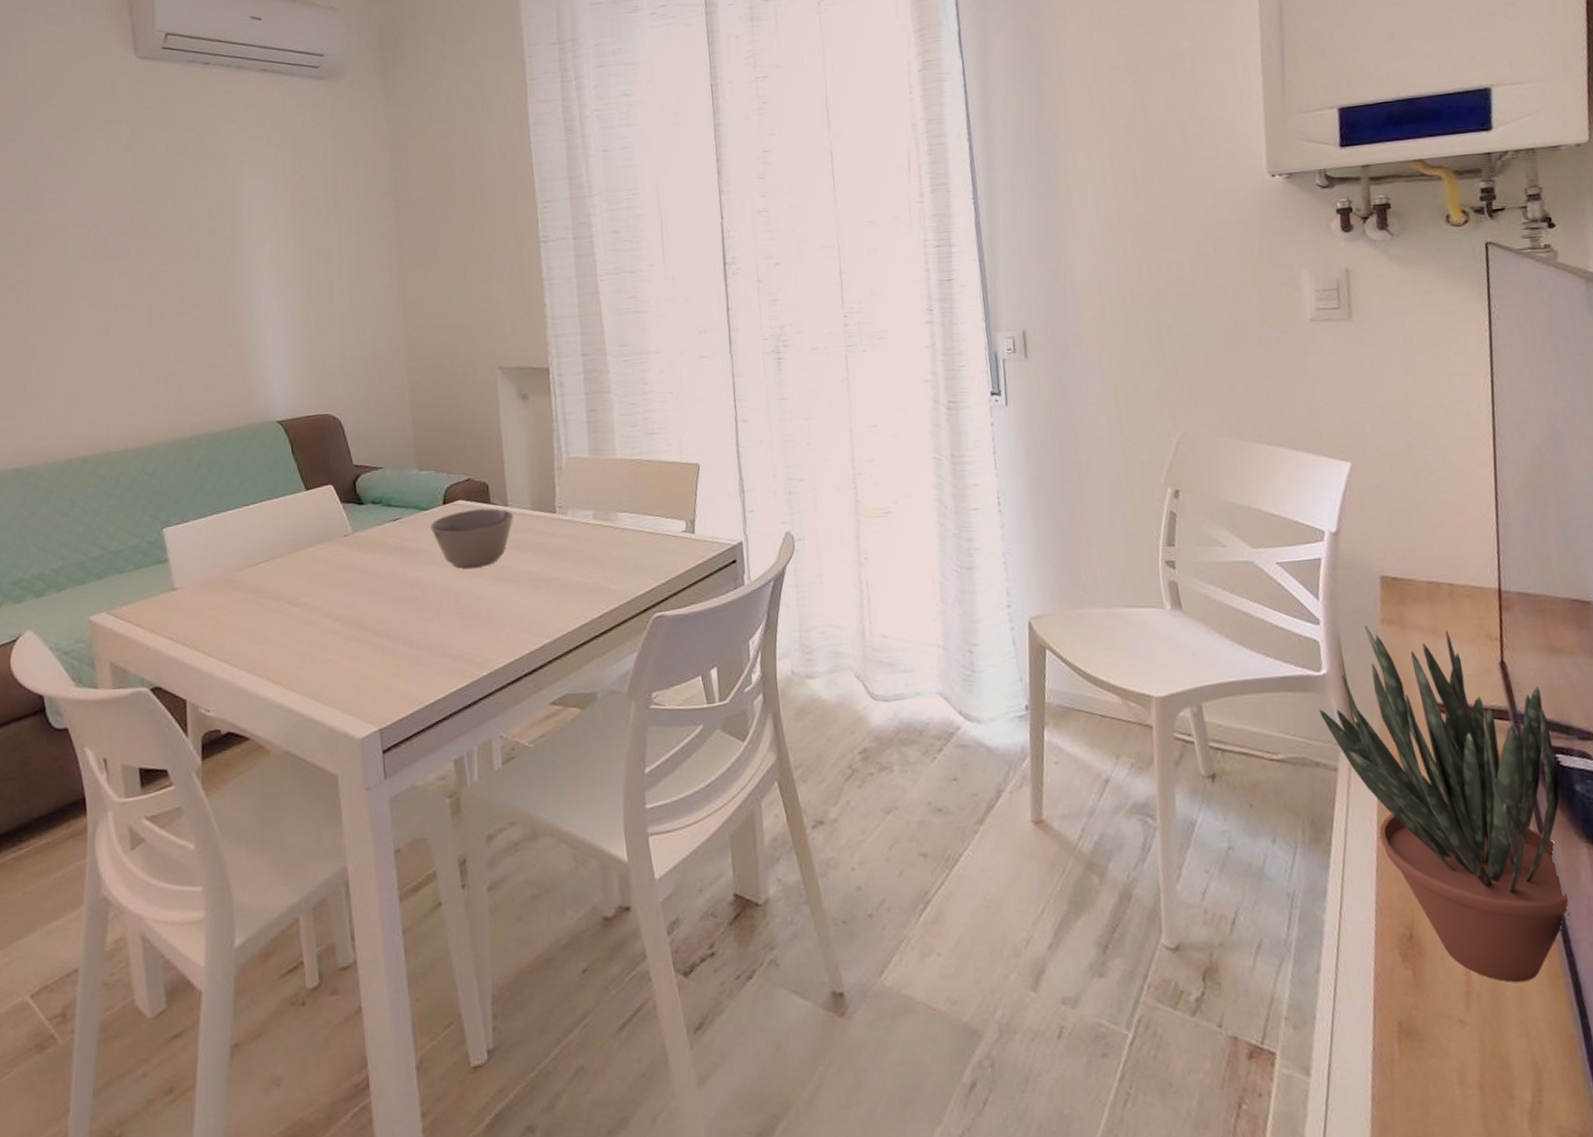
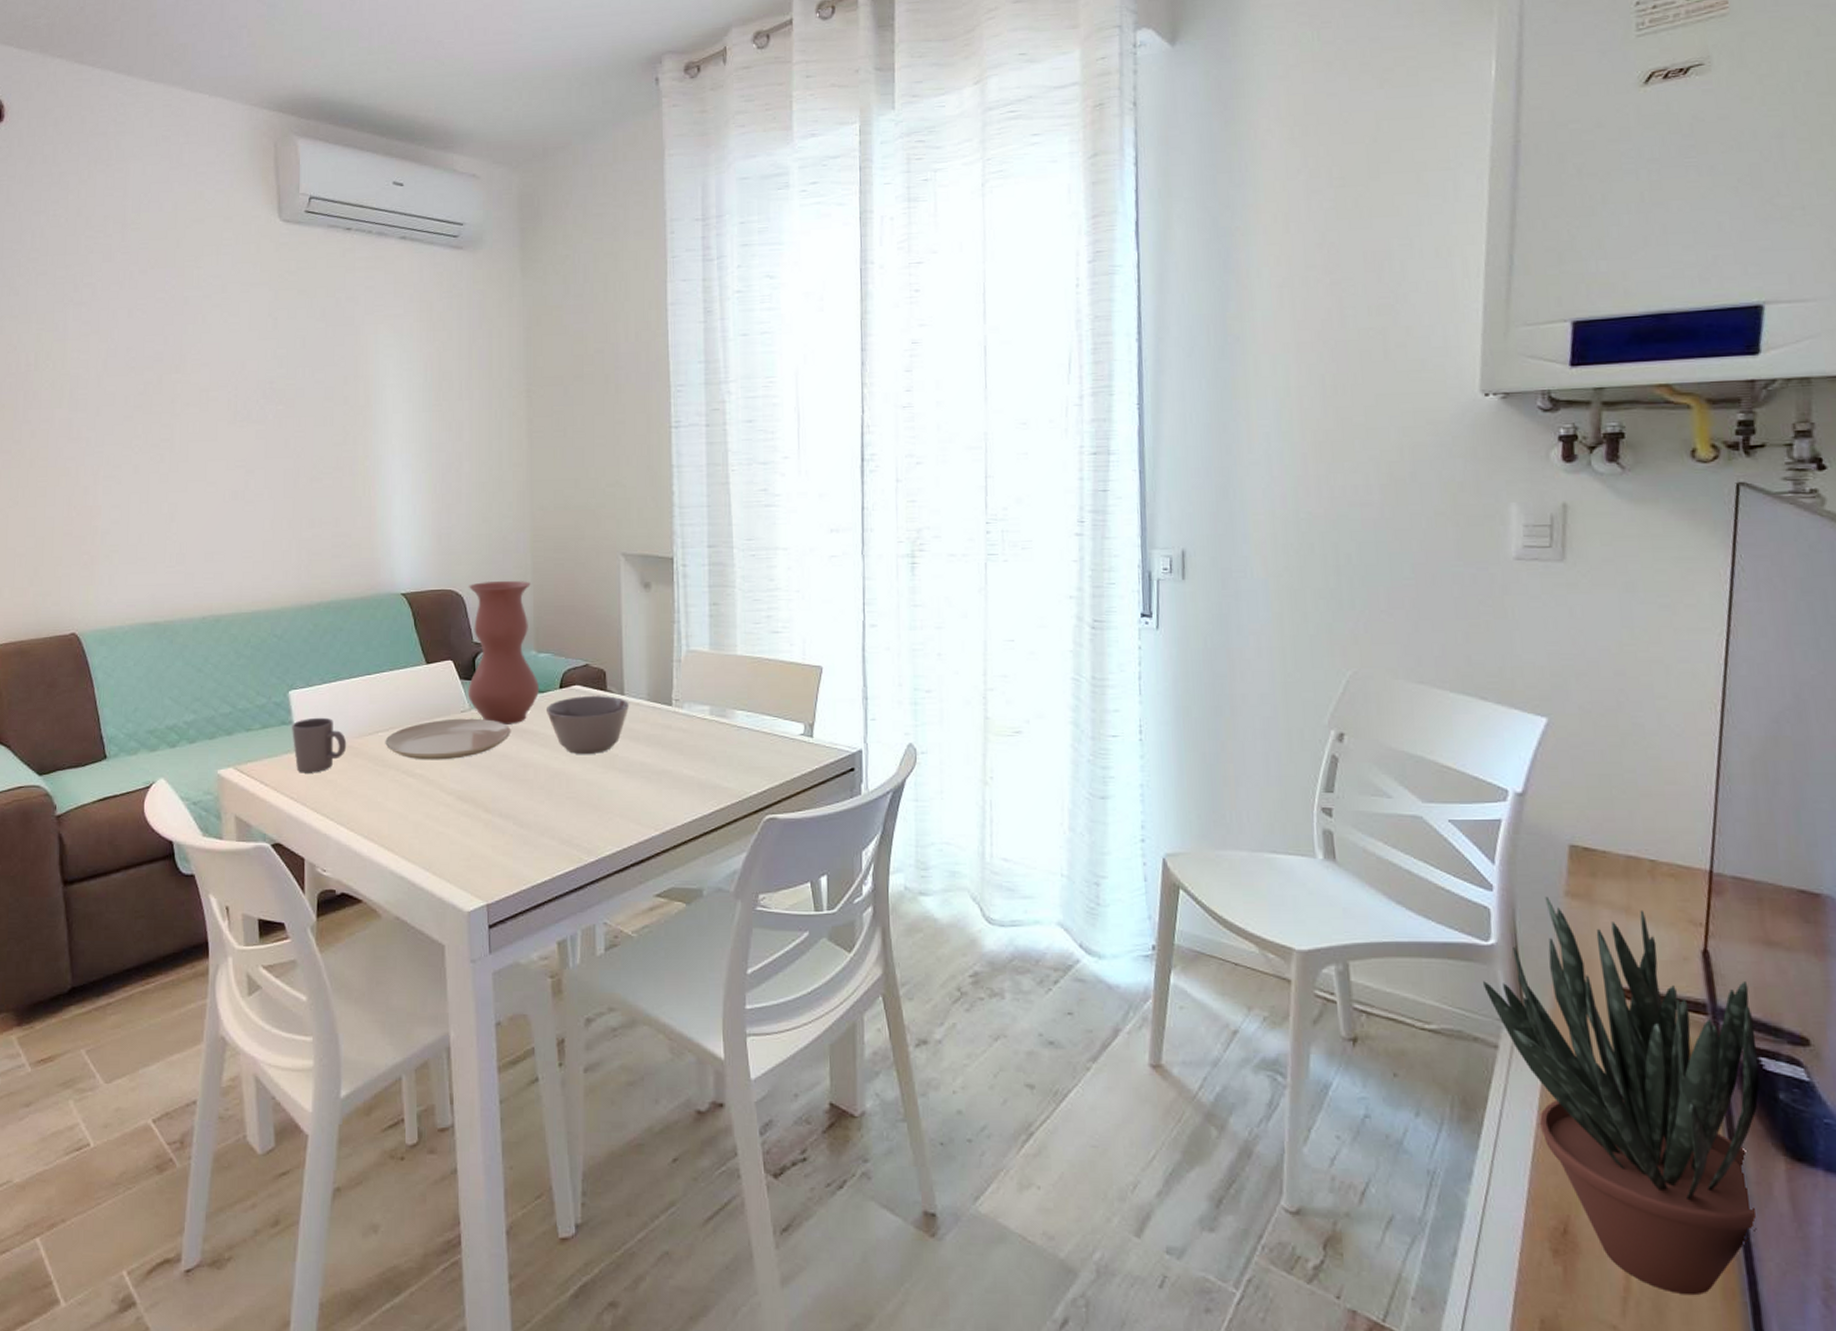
mug: none [168,552,227,612] -> present [292,717,347,773]
plate: none [266,541,396,588] -> present [385,718,511,760]
vase: none [345,400,422,545] -> present [467,580,539,724]

